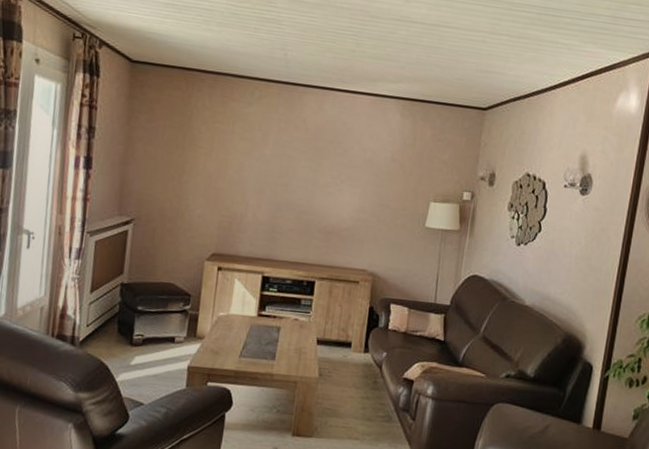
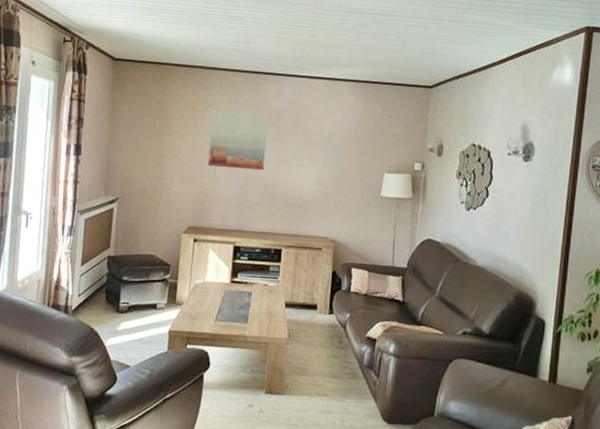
wall art: none [235,124,305,195] -> present [207,110,269,171]

